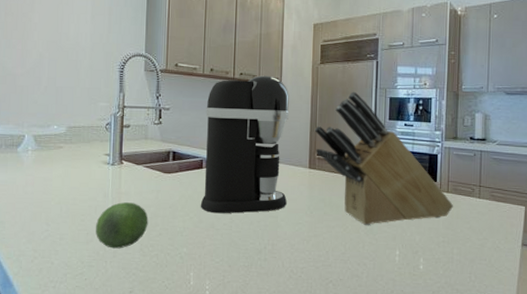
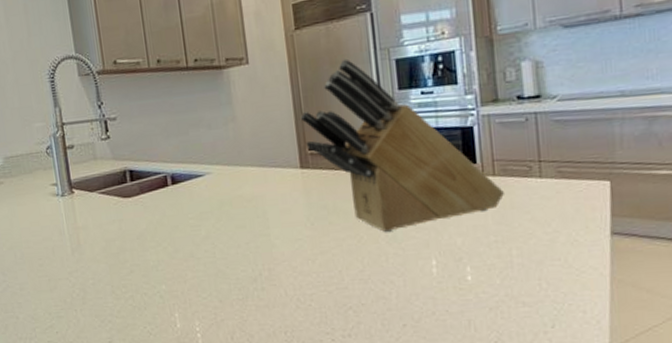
fruit: present [96,202,149,249] -> none [56,238,116,294]
coffee maker: present [200,75,290,213] -> none [159,56,279,239]

